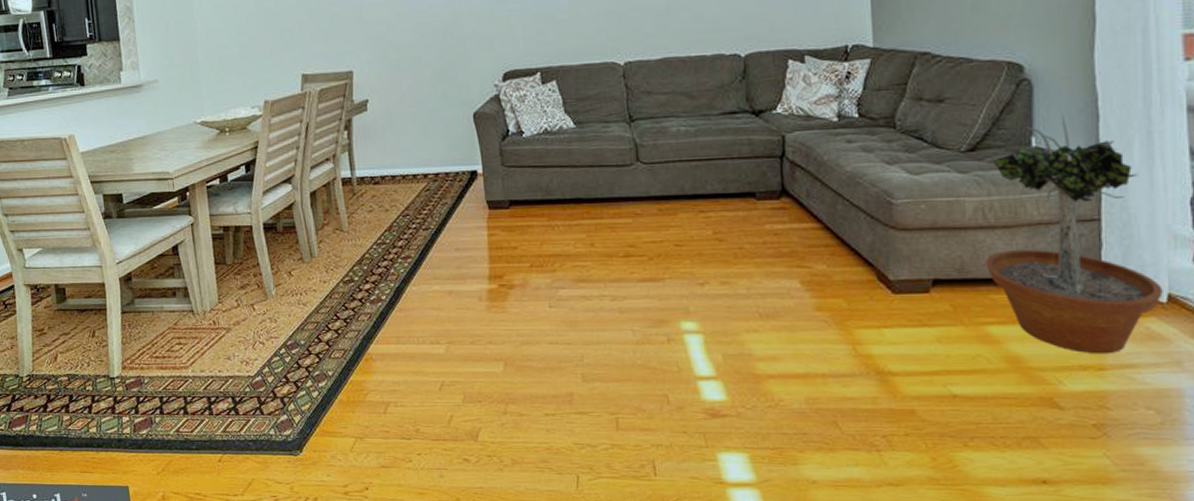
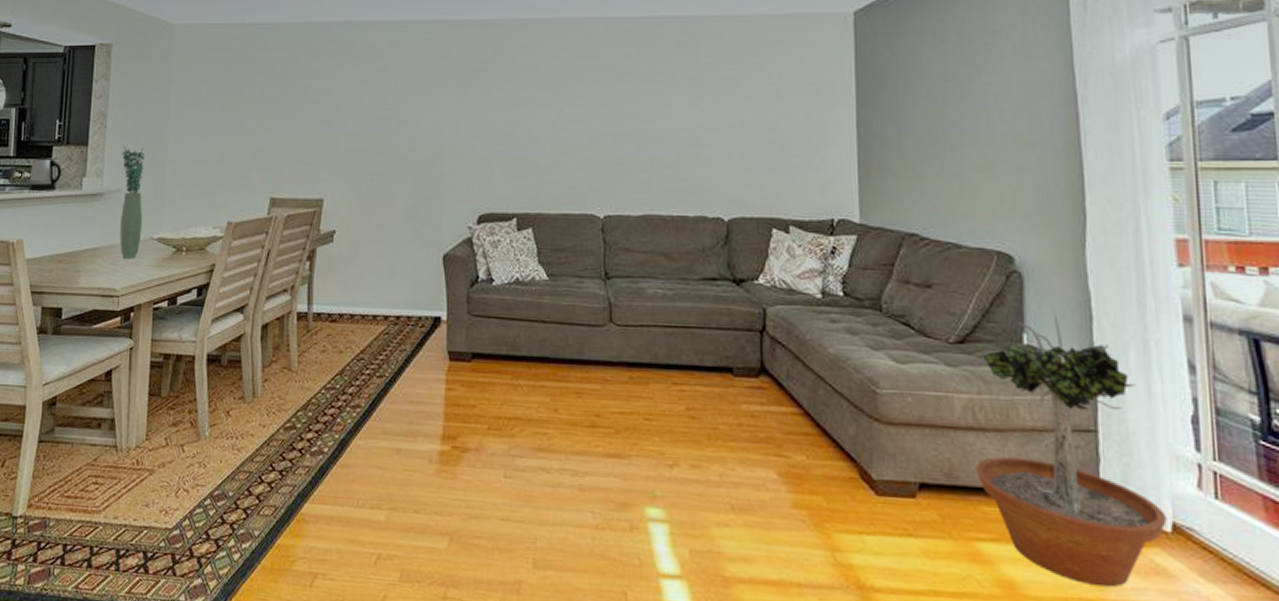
kettle: none [68,55,100,89] -> present [29,157,62,192]
vase: none [153,37,185,145] -> present [119,145,145,260]

